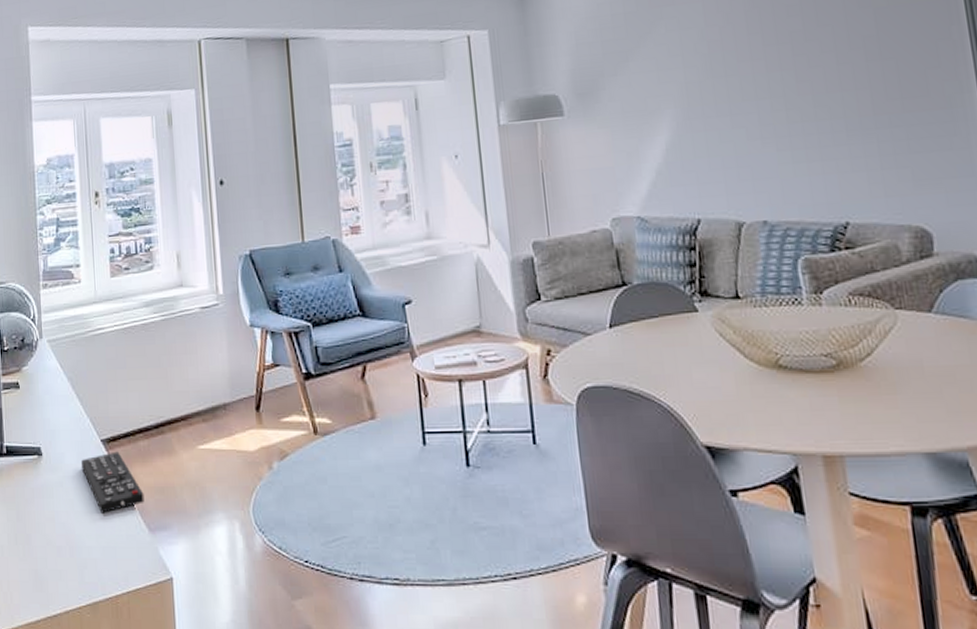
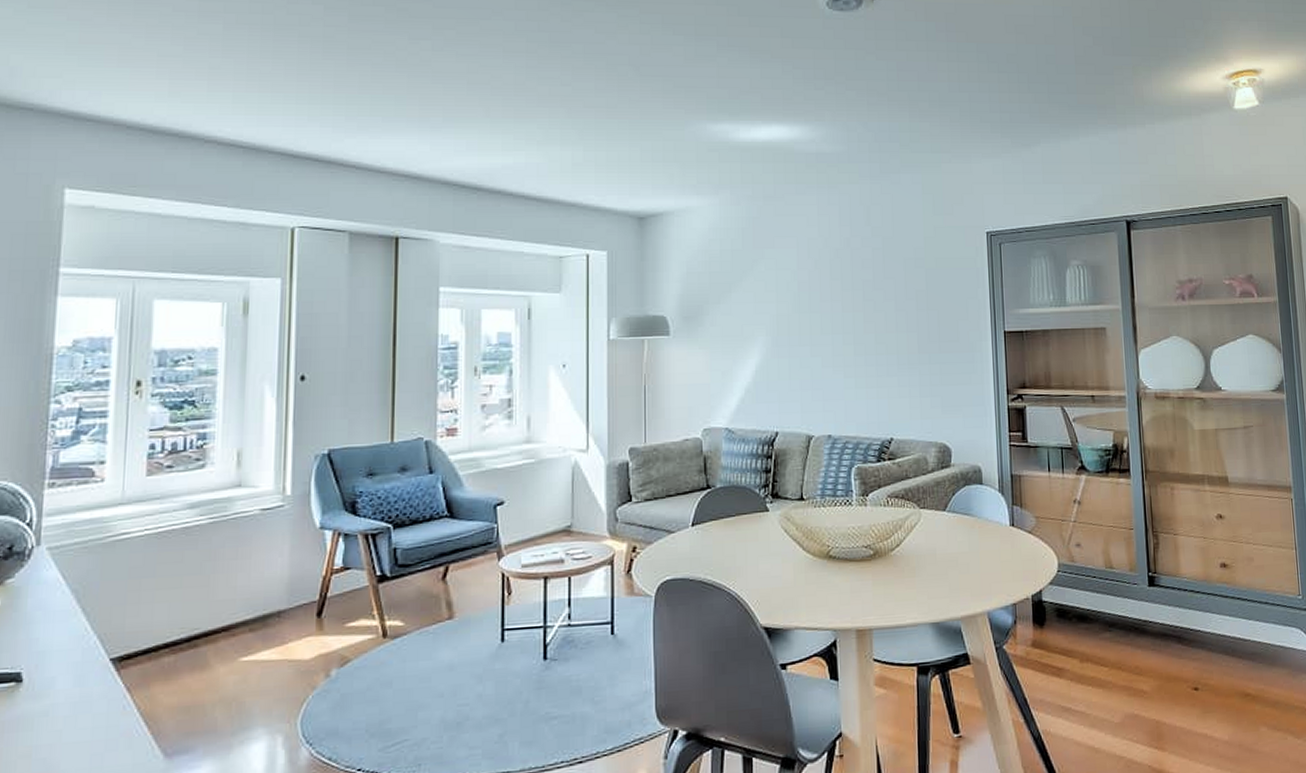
remote control: present [82,451,145,513] -> none [79,670,163,743]

